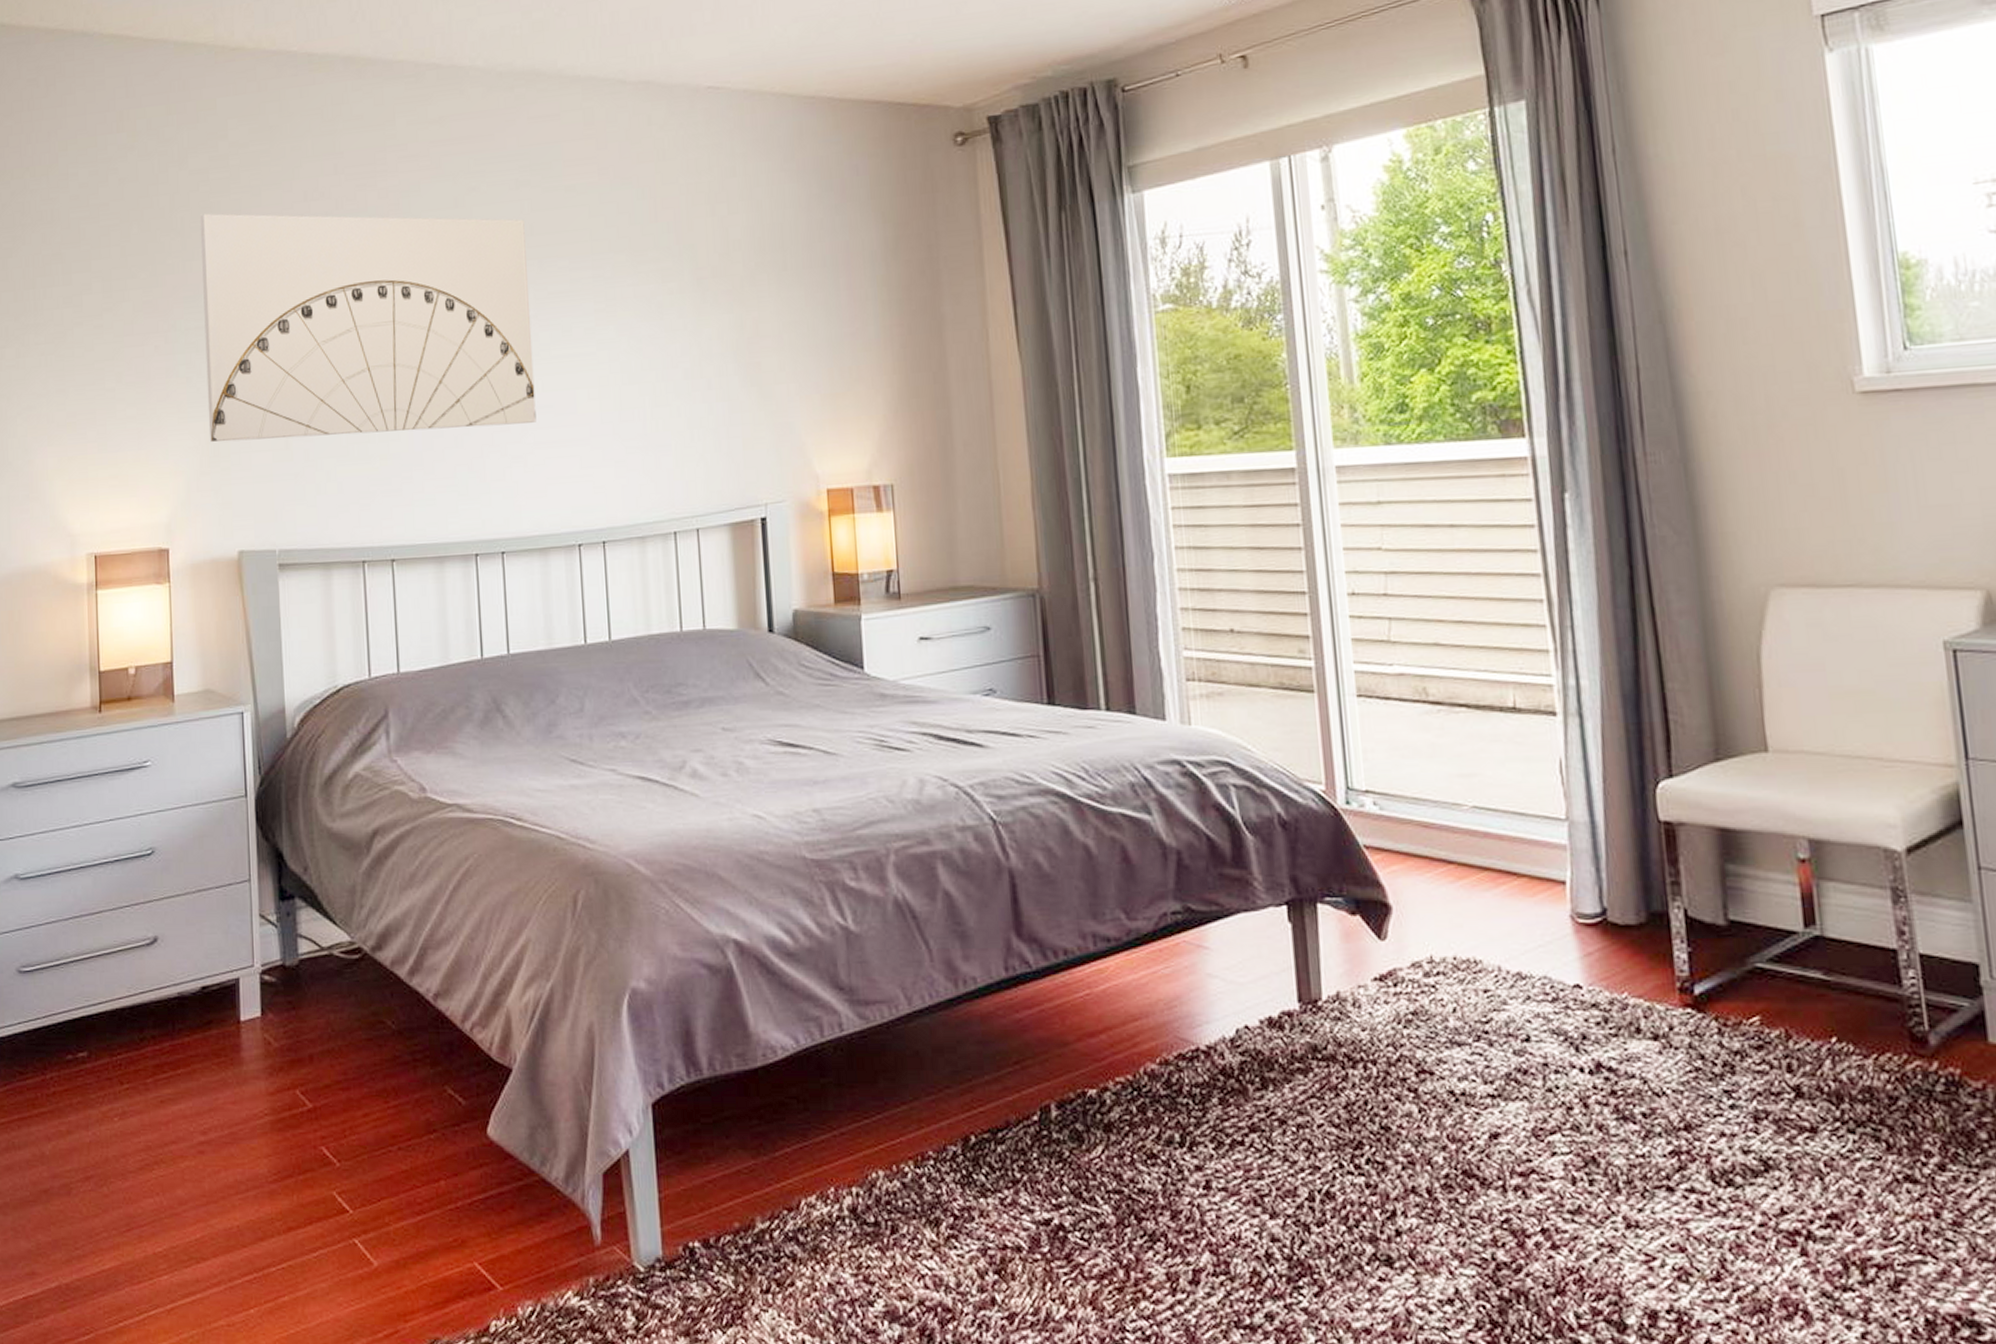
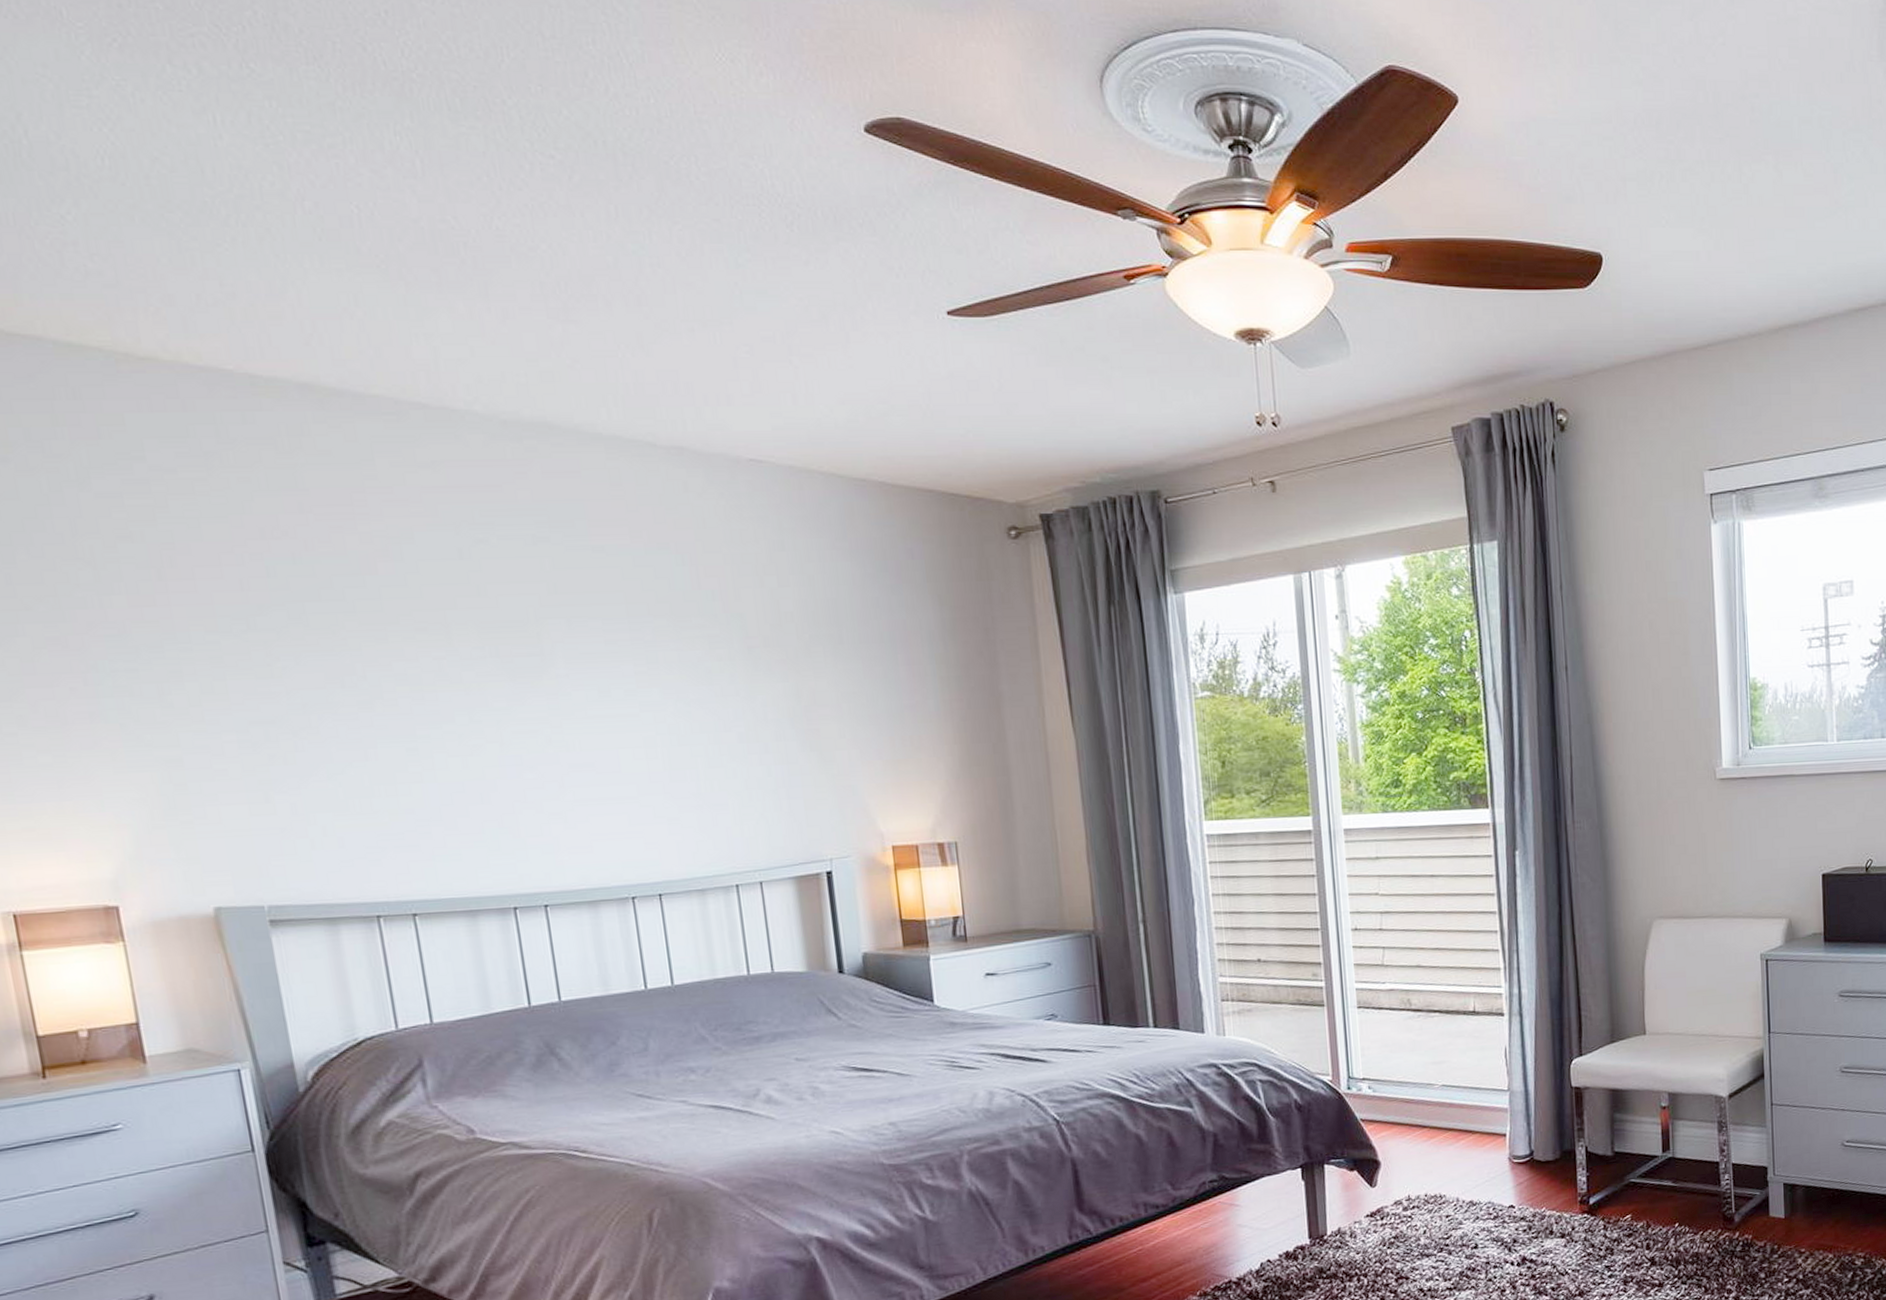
wall art: present [200,213,536,442] -> none [117,543,575,794]

